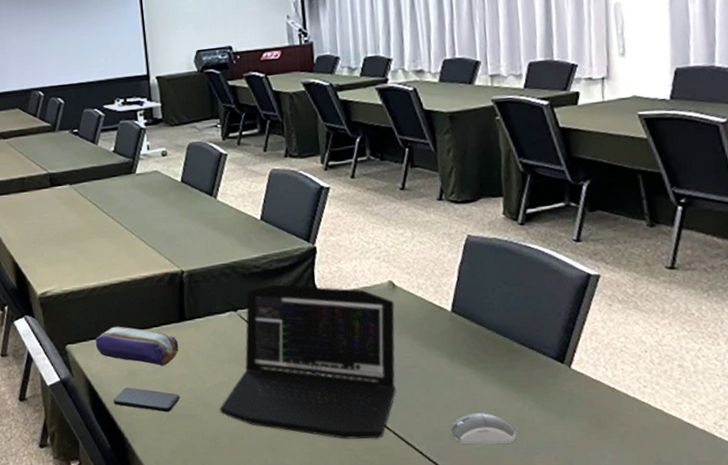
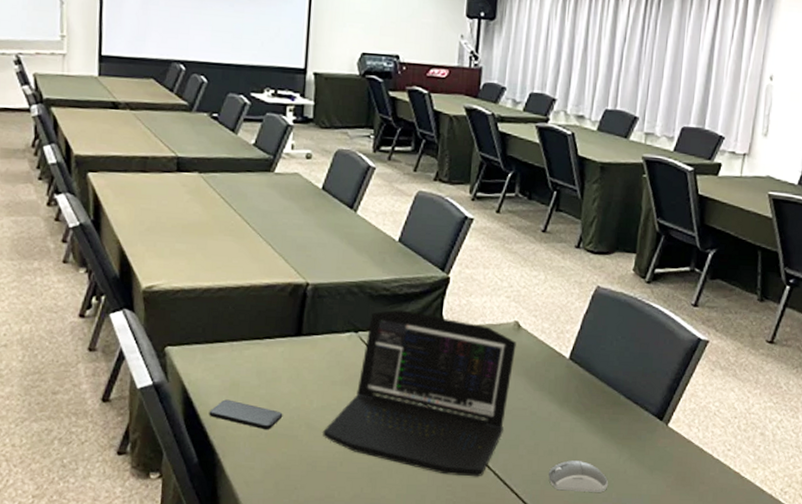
pencil case: present [96,326,179,366] -> none [200,333,291,381]

